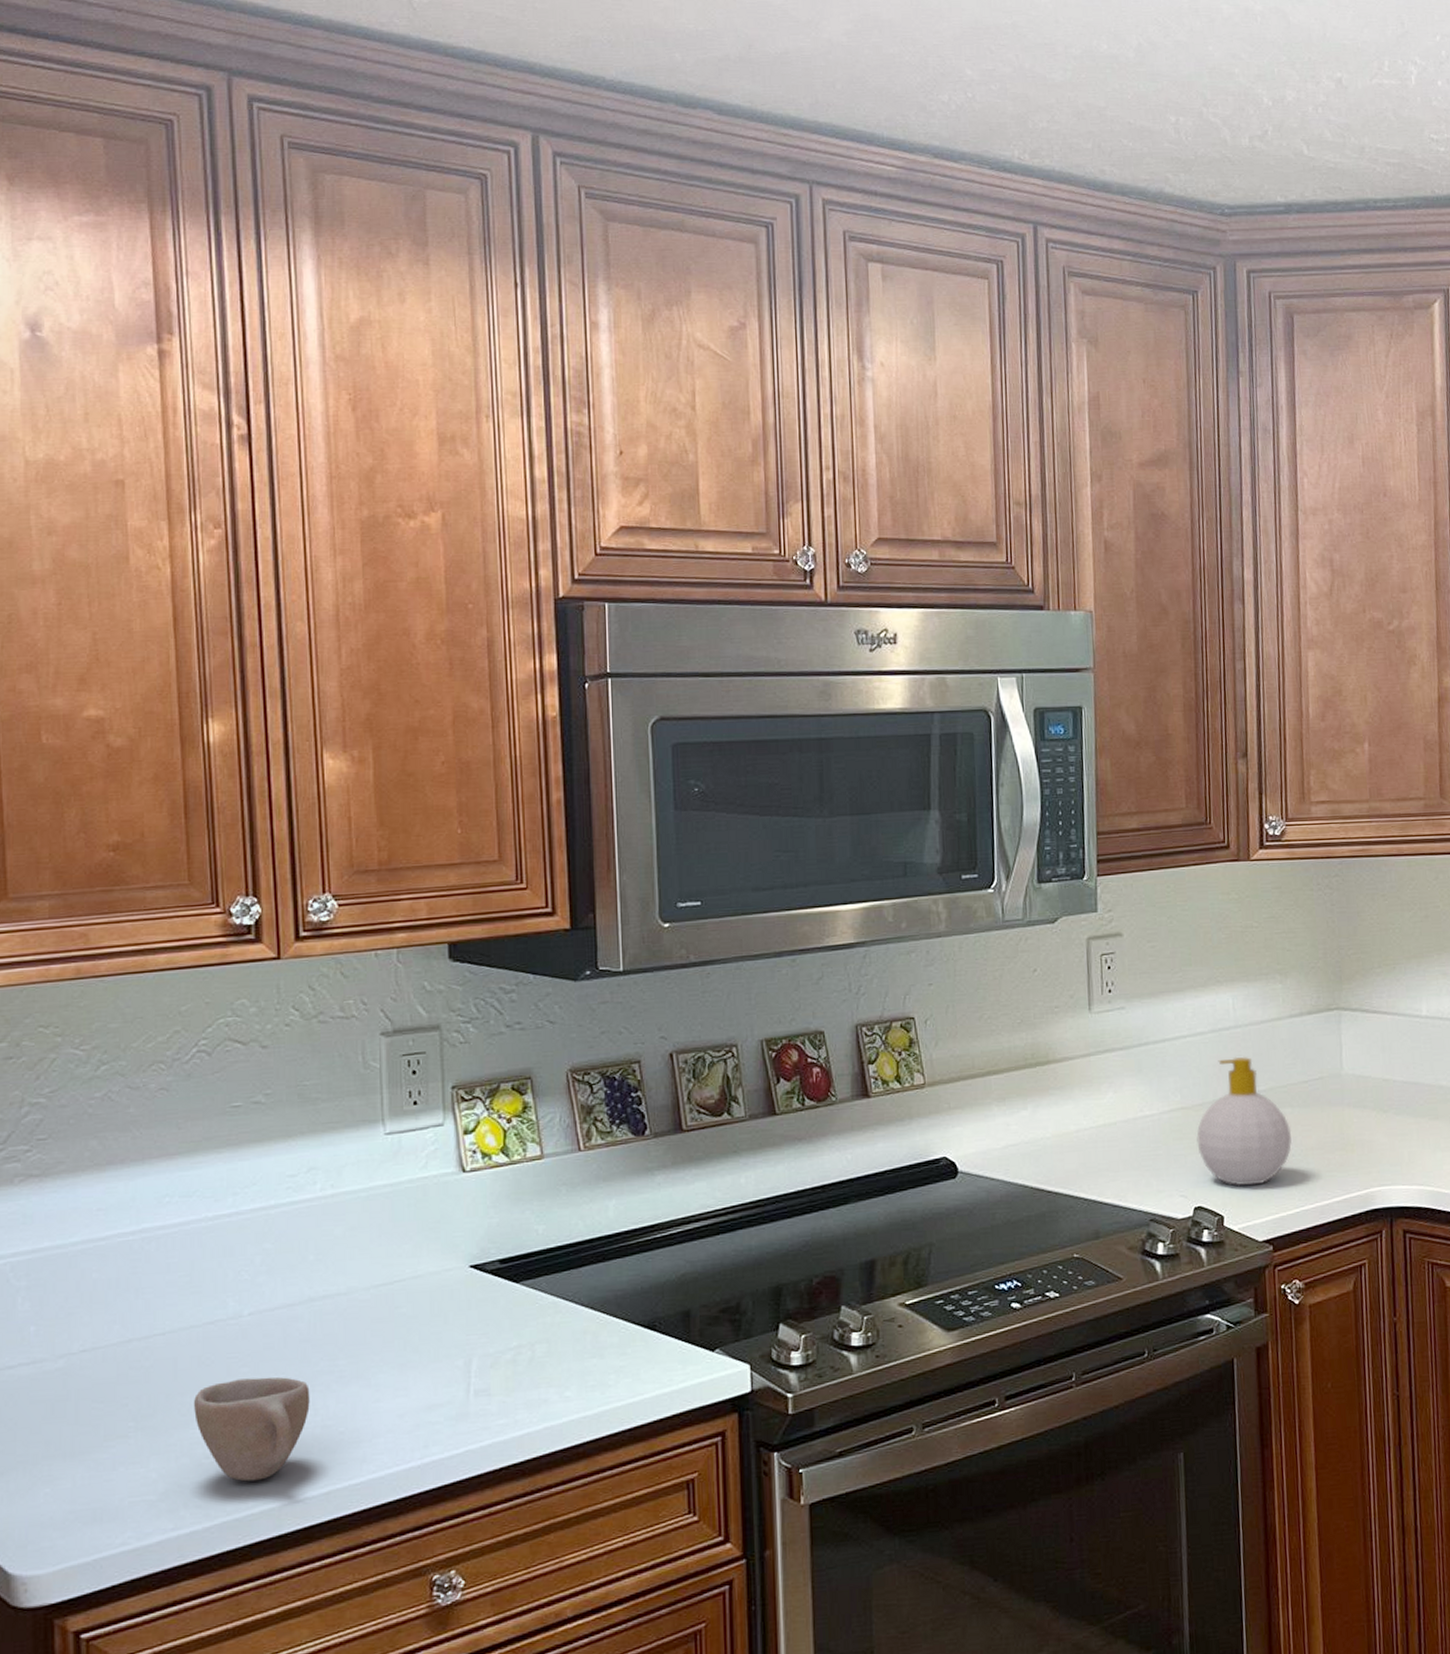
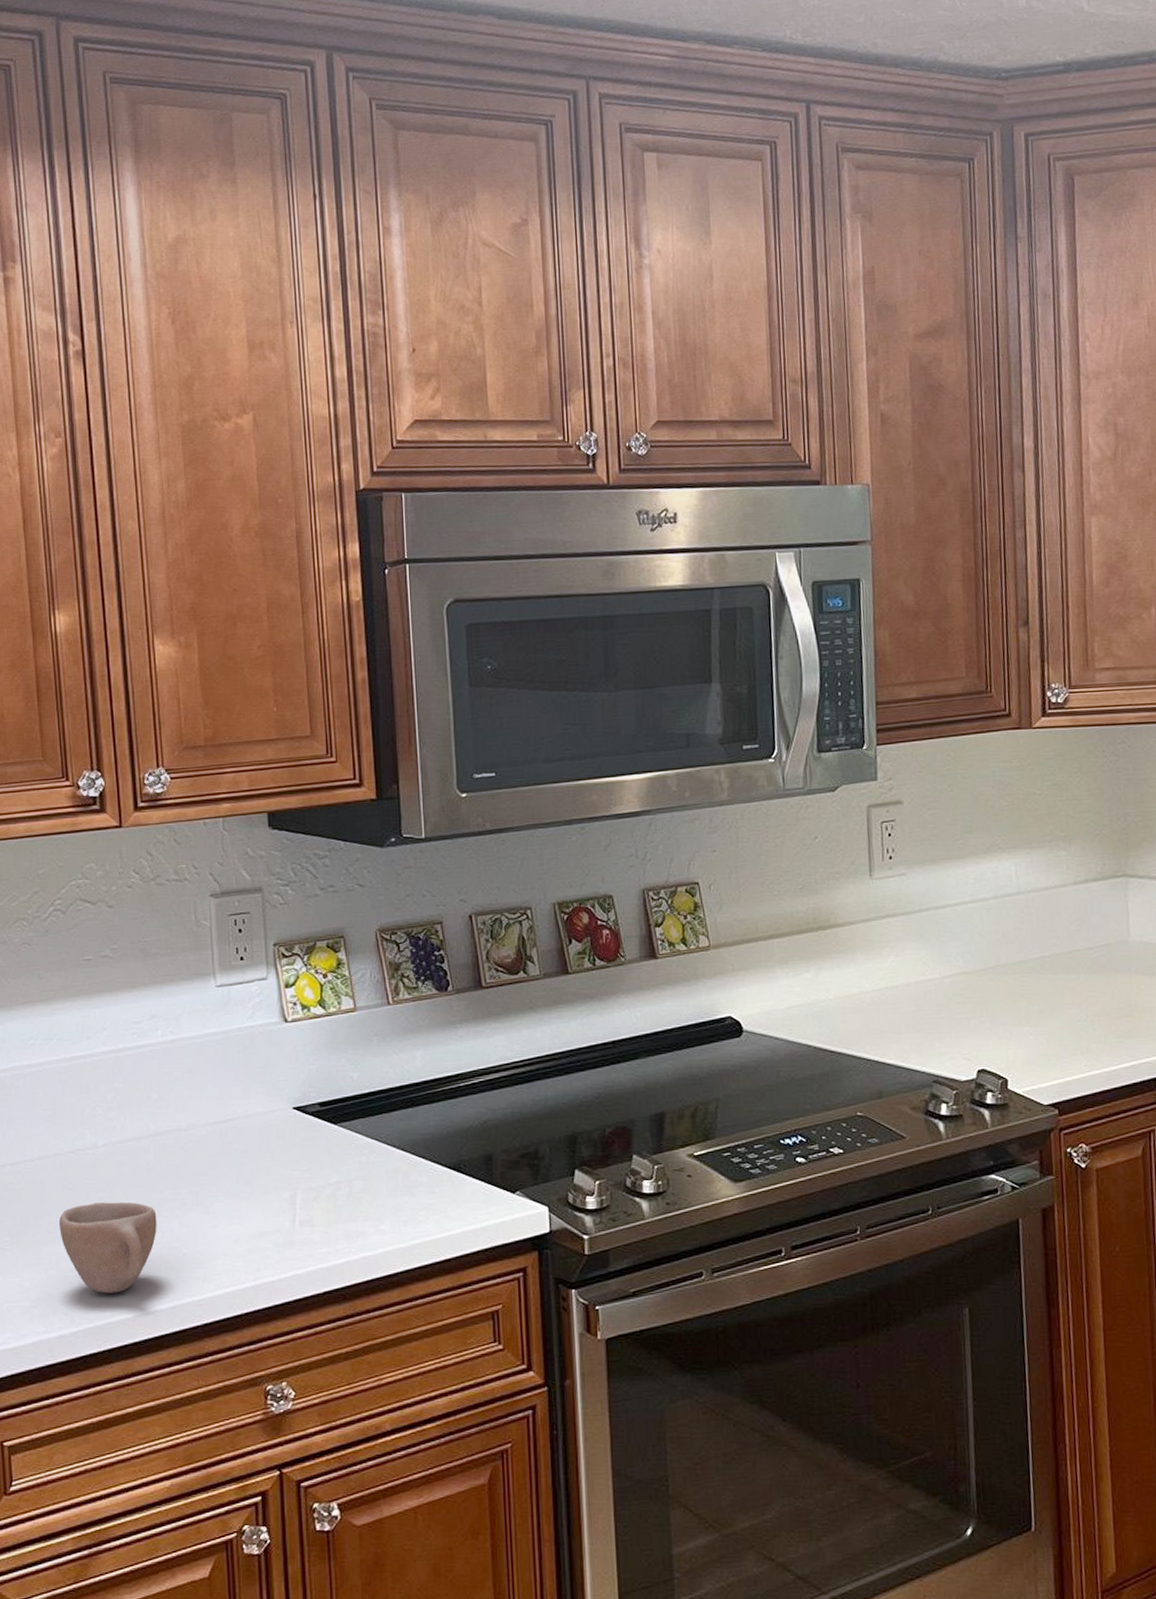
soap bottle: present [1196,1056,1292,1187] -> none [979,922,1077,1051]

